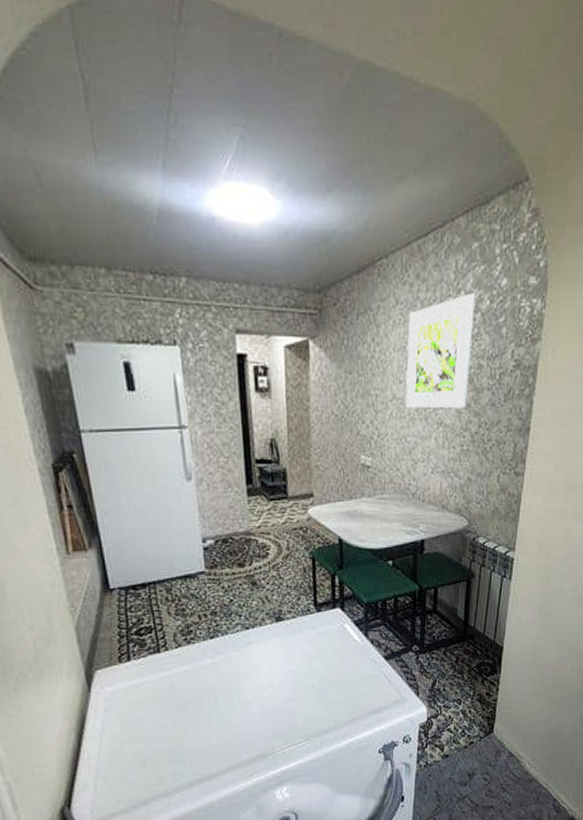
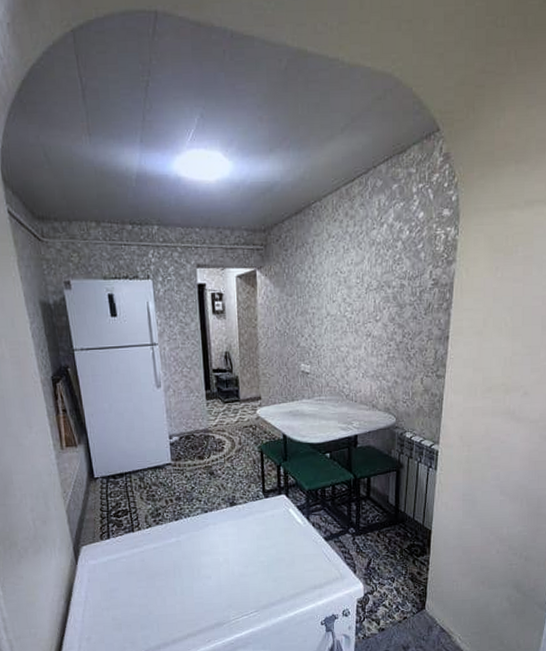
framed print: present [405,293,475,409] -> none [338,225,396,323]

